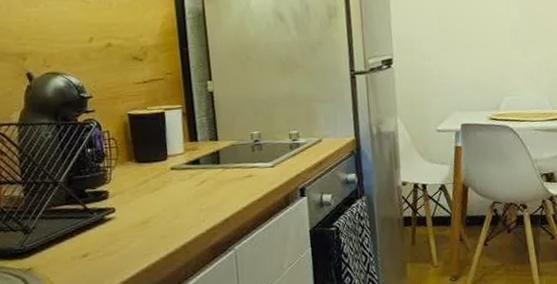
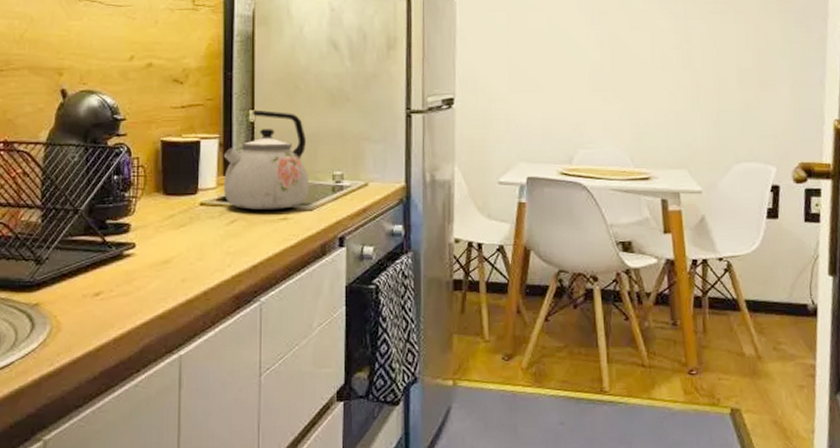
kettle: none [187,80,270,171] -> present [223,109,310,211]

